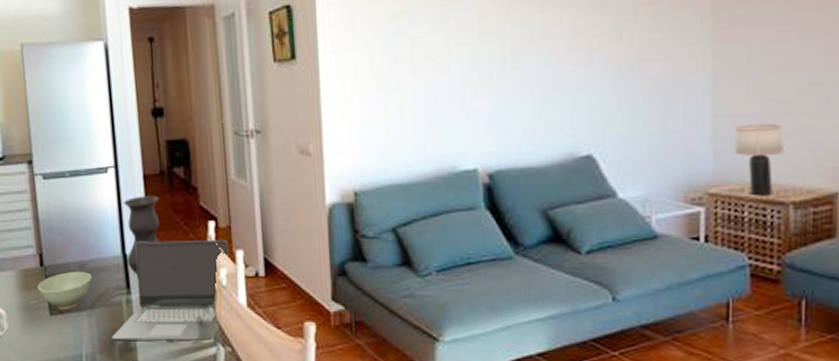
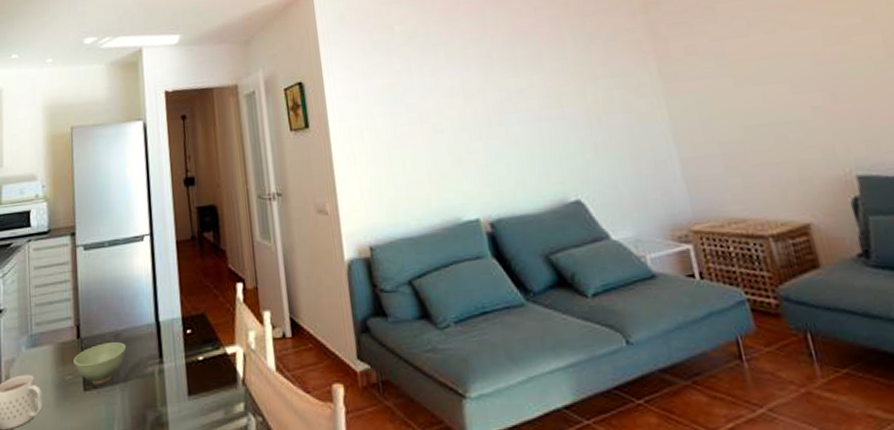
laptop: present [112,240,229,342] -> none [144,302,257,416]
vase: present [123,195,160,276] -> none [157,260,191,344]
table lamp: present [734,123,785,196] -> none [701,162,752,231]

